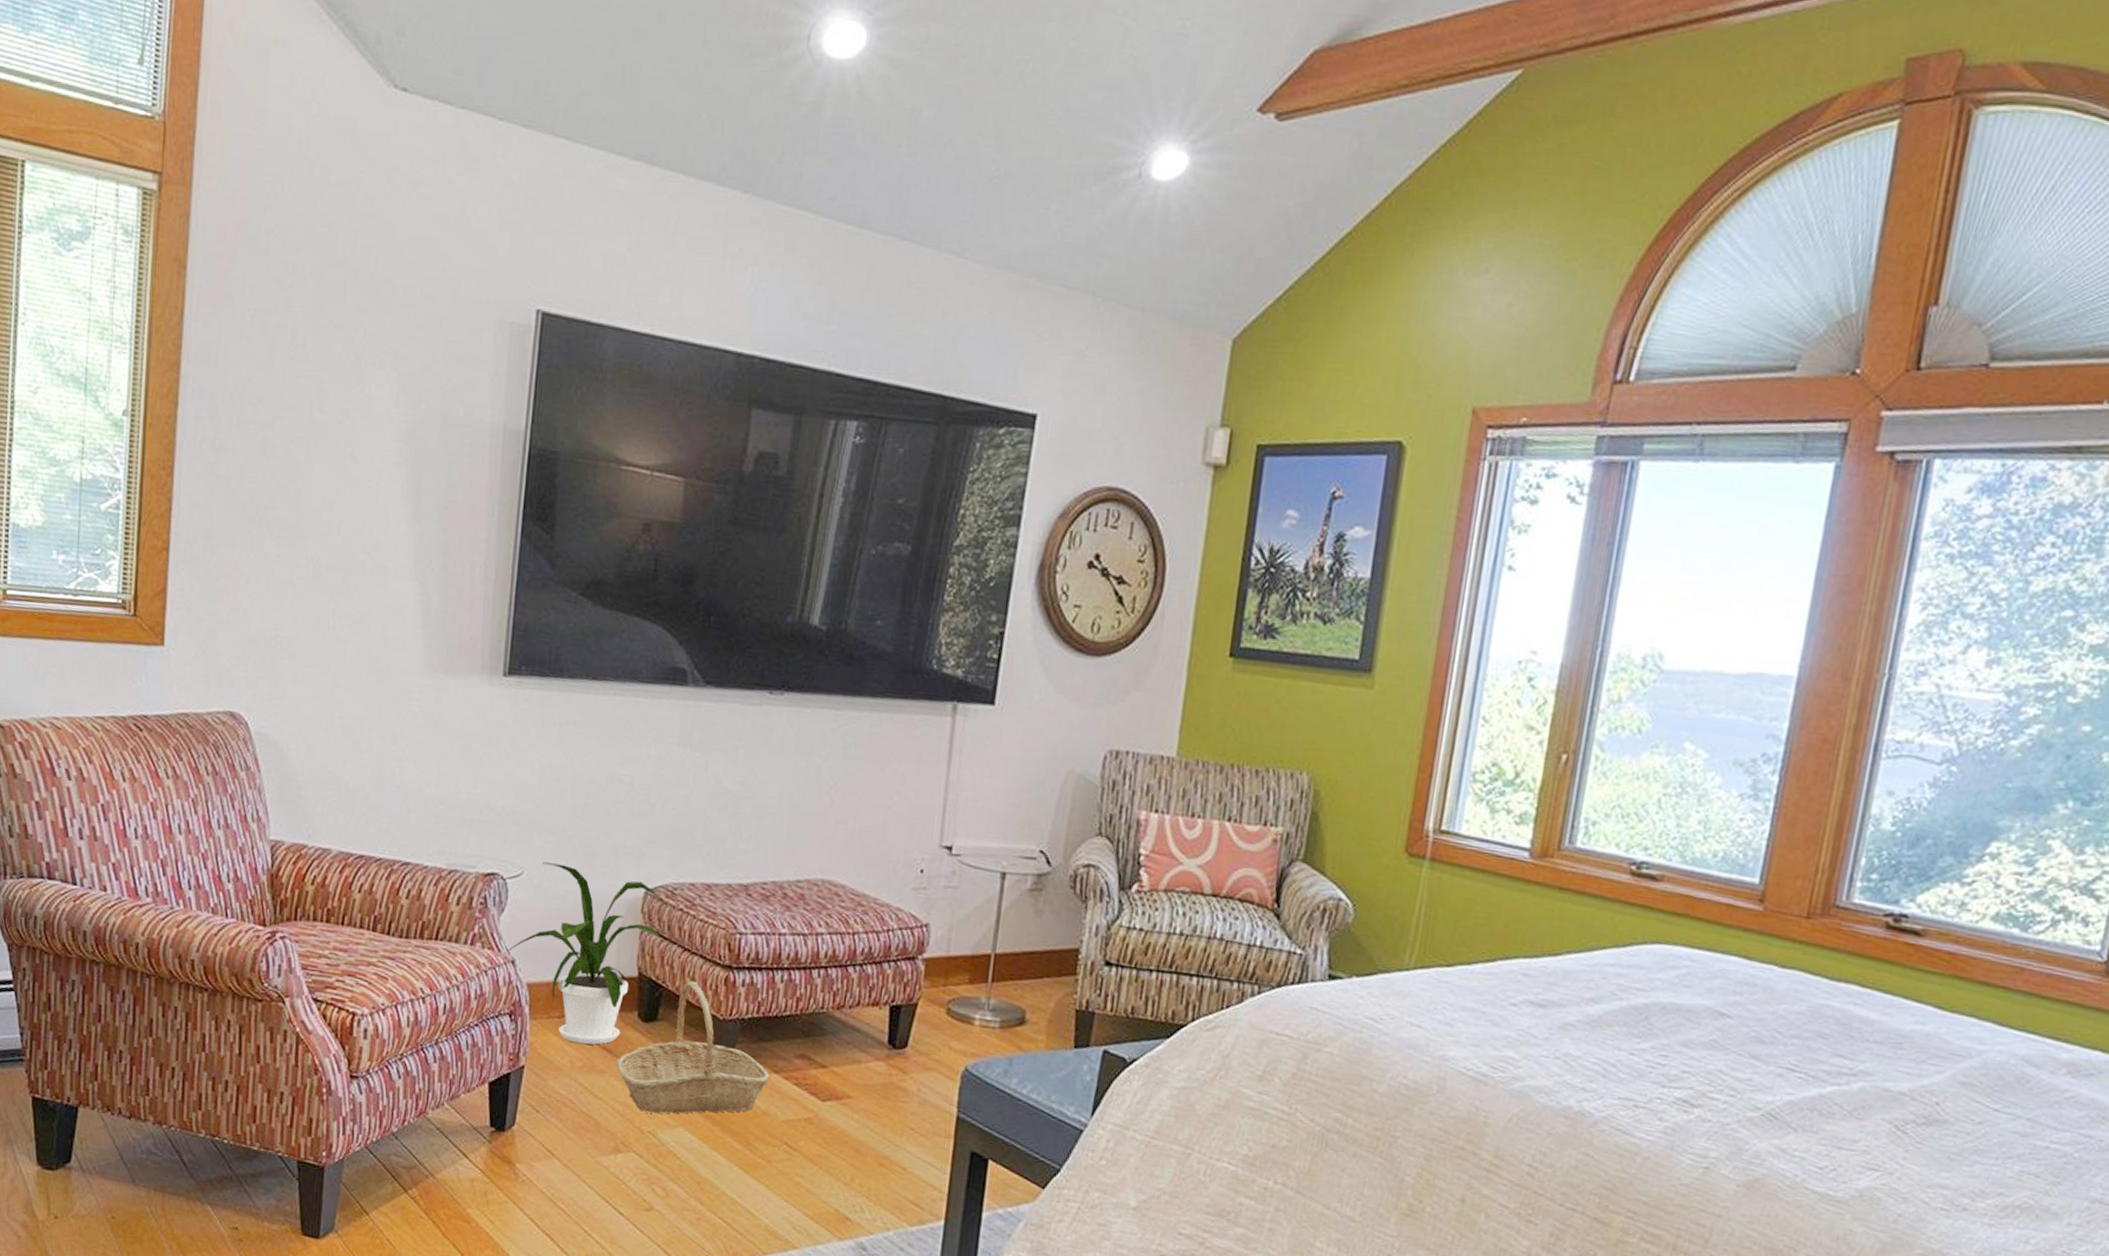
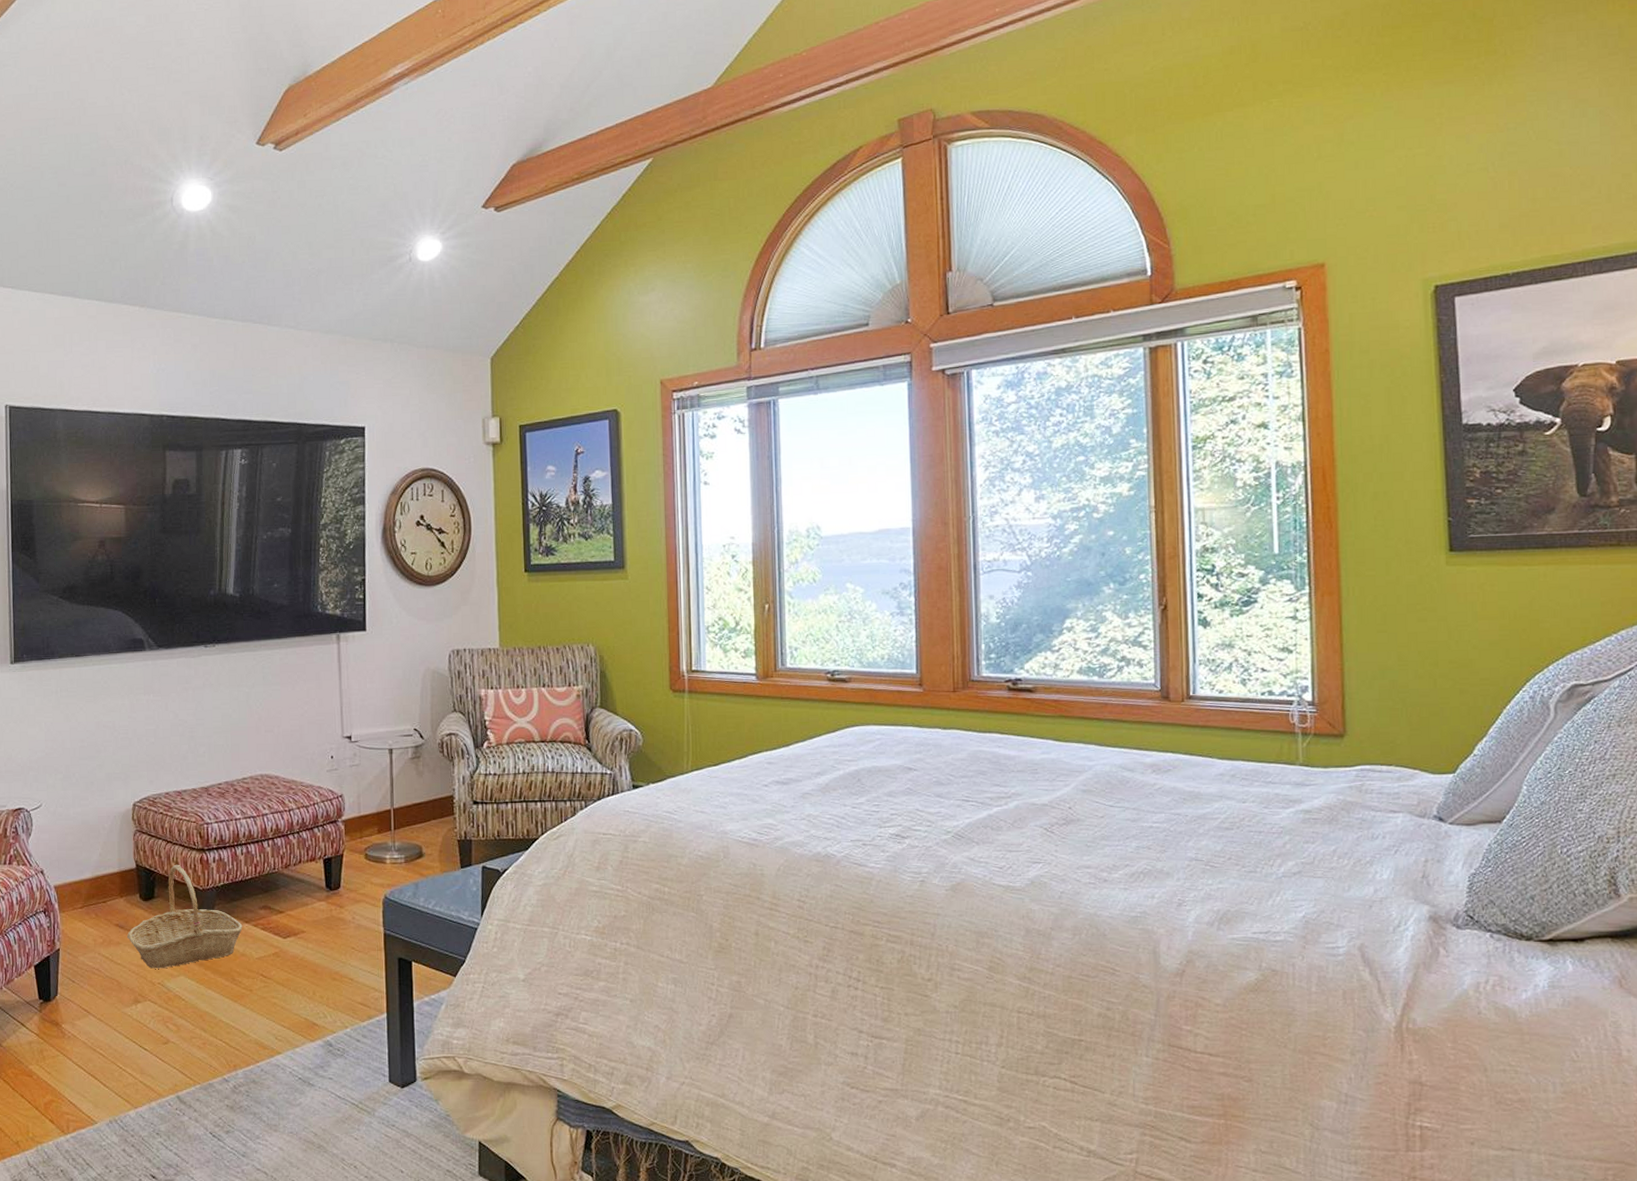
house plant: present [508,862,669,1045] -> none [37,794,152,925]

